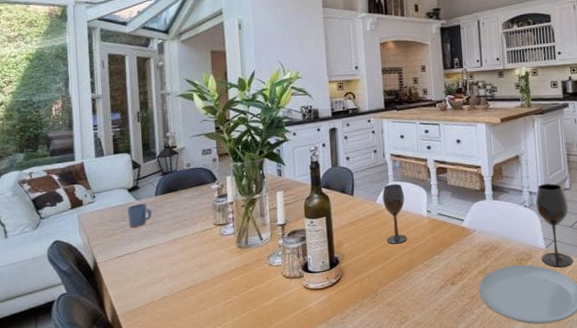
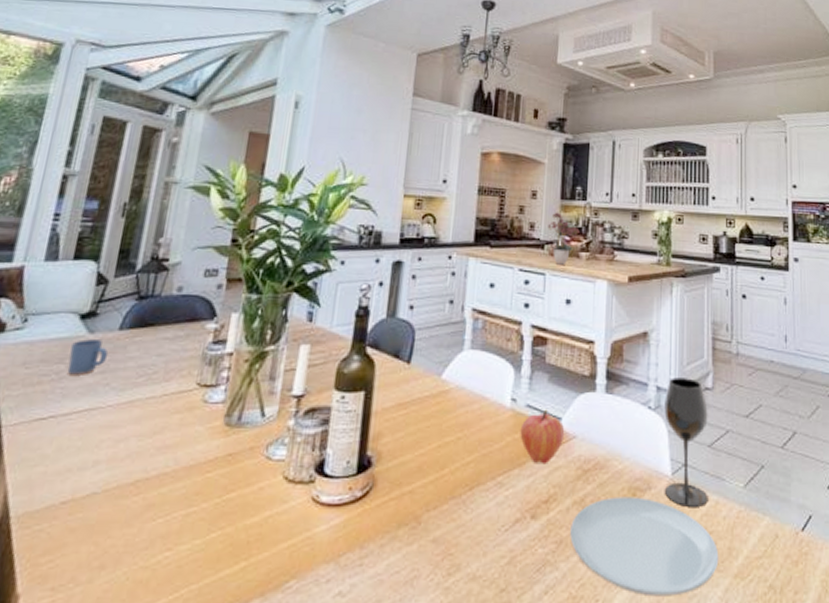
wine glass: present [382,184,407,244] -> none [447,353,483,445]
flower arrangement: none [436,79,461,116] -> present [547,212,580,265]
fruit: none [436,215,468,251] -> present [520,409,565,465]

